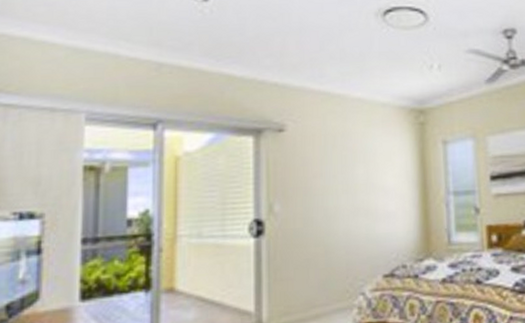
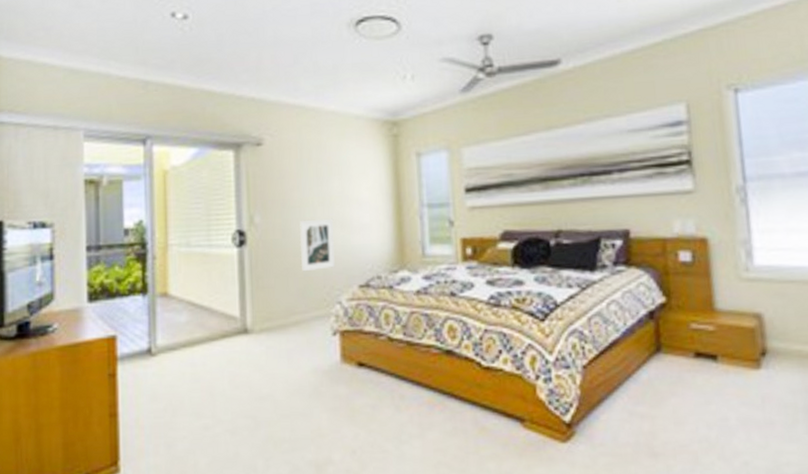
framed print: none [321,206,359,263] -> present [299,218,335,272]

